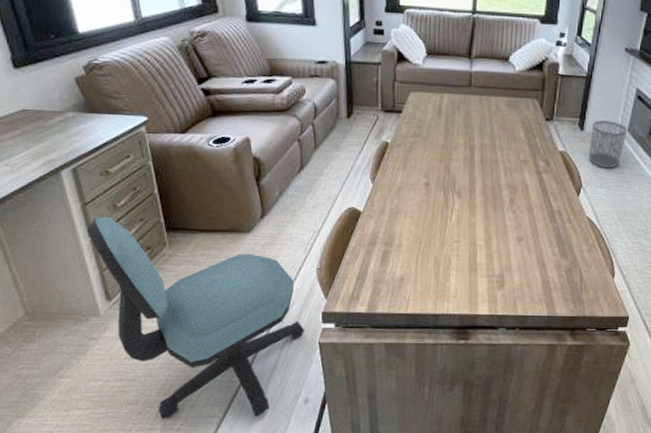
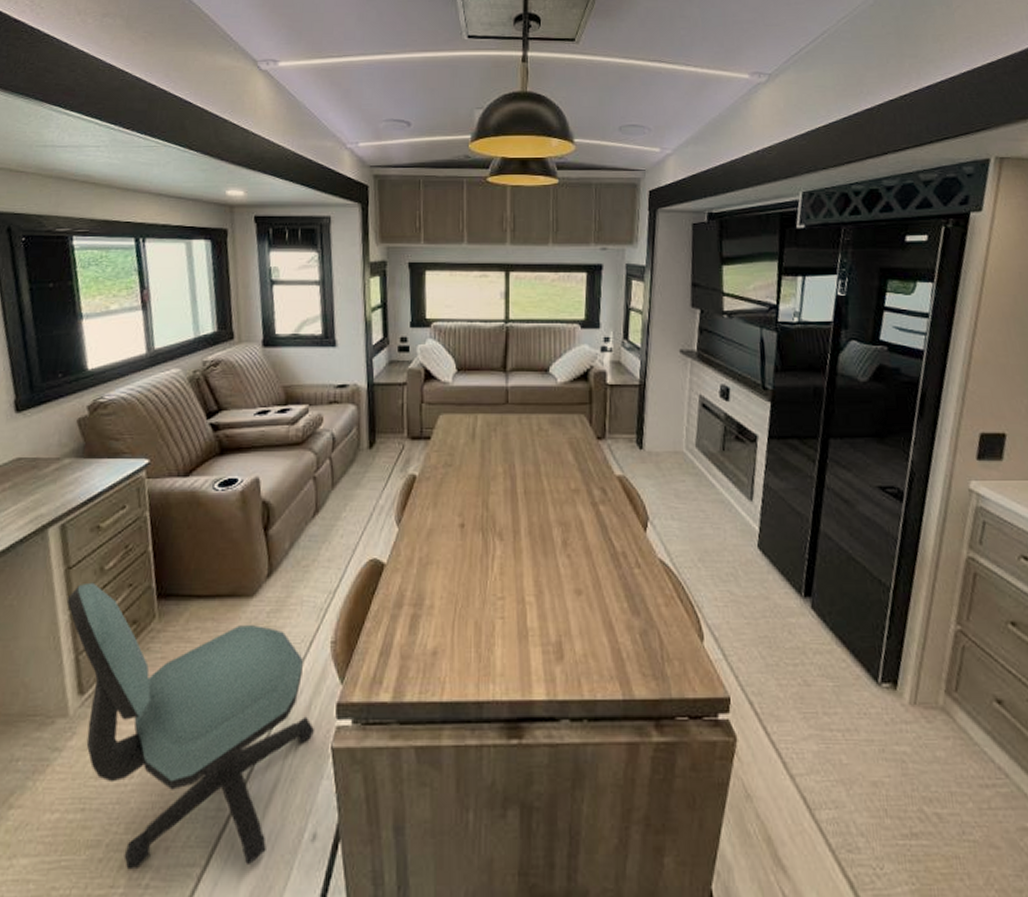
waste bin: present [588,120,628,169] -> none [652,436,696,495]

